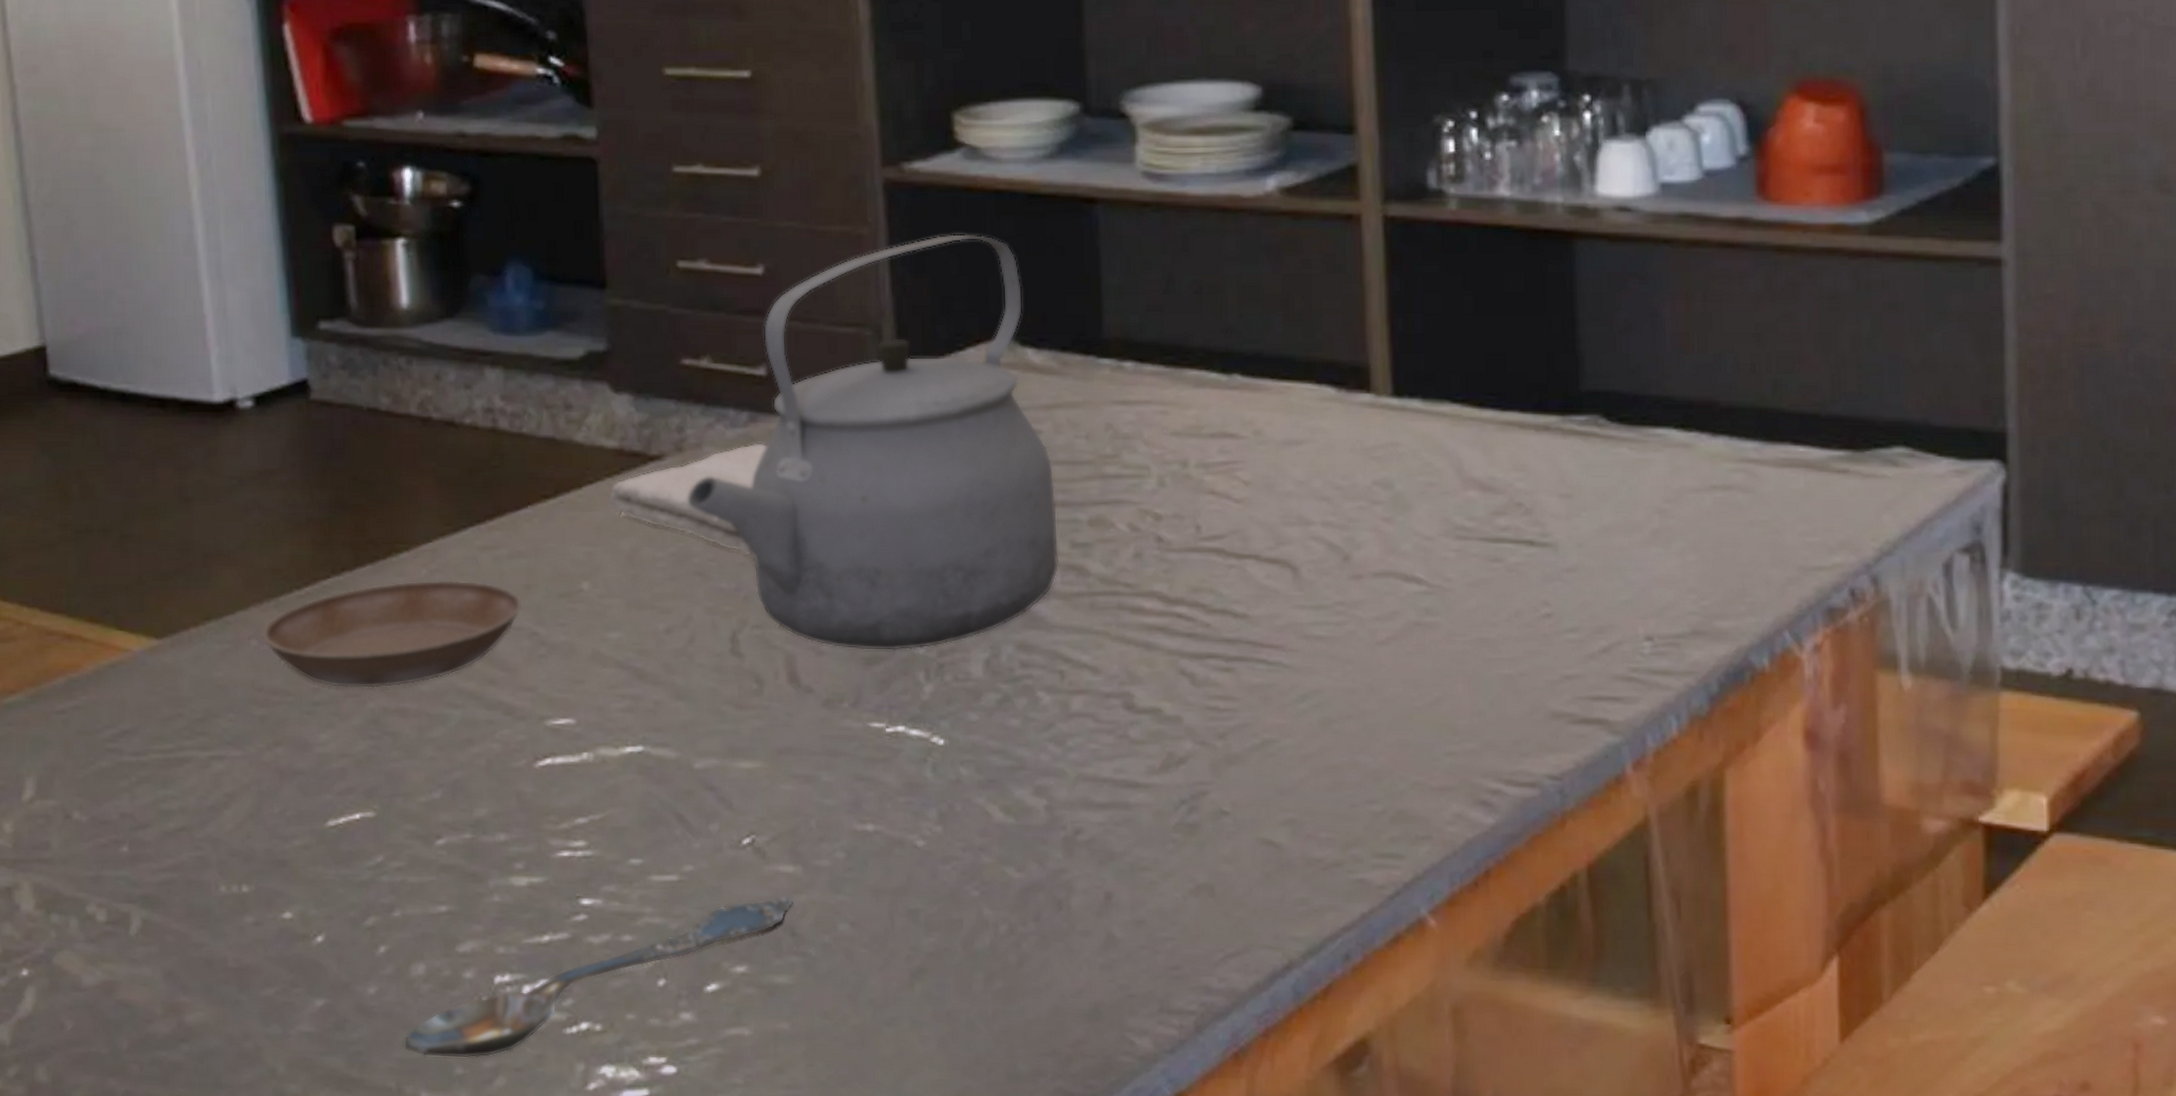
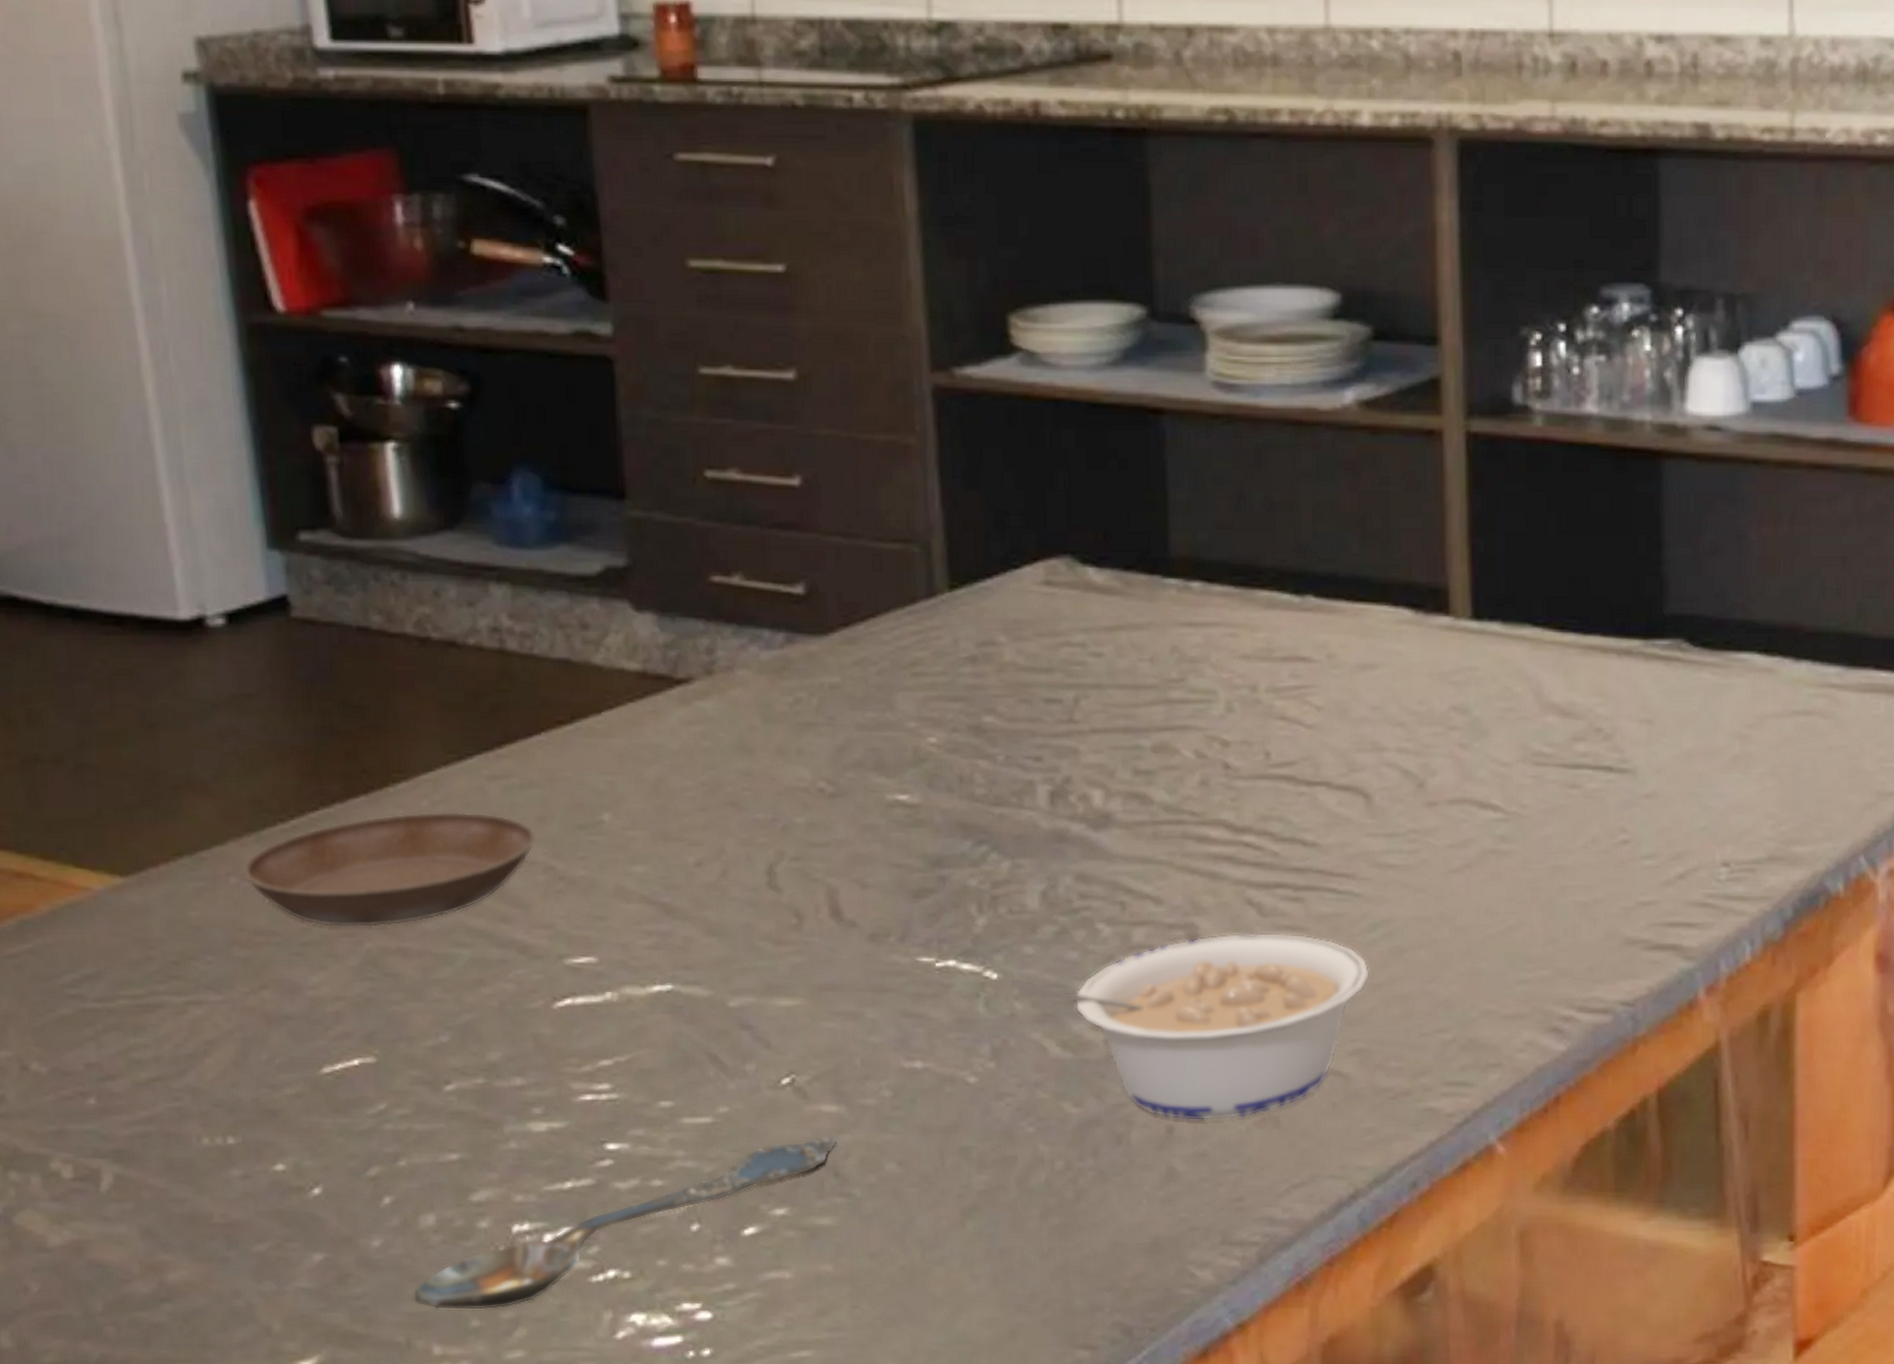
washcloth: present [607,443,766,557] -> none [630,666,805,786]
tea kettle: present [688,233,1059,652] -> none [719,444,1121,884]
legume: none [955,702,1301,889] -> present [1010,932,1371,1121]

